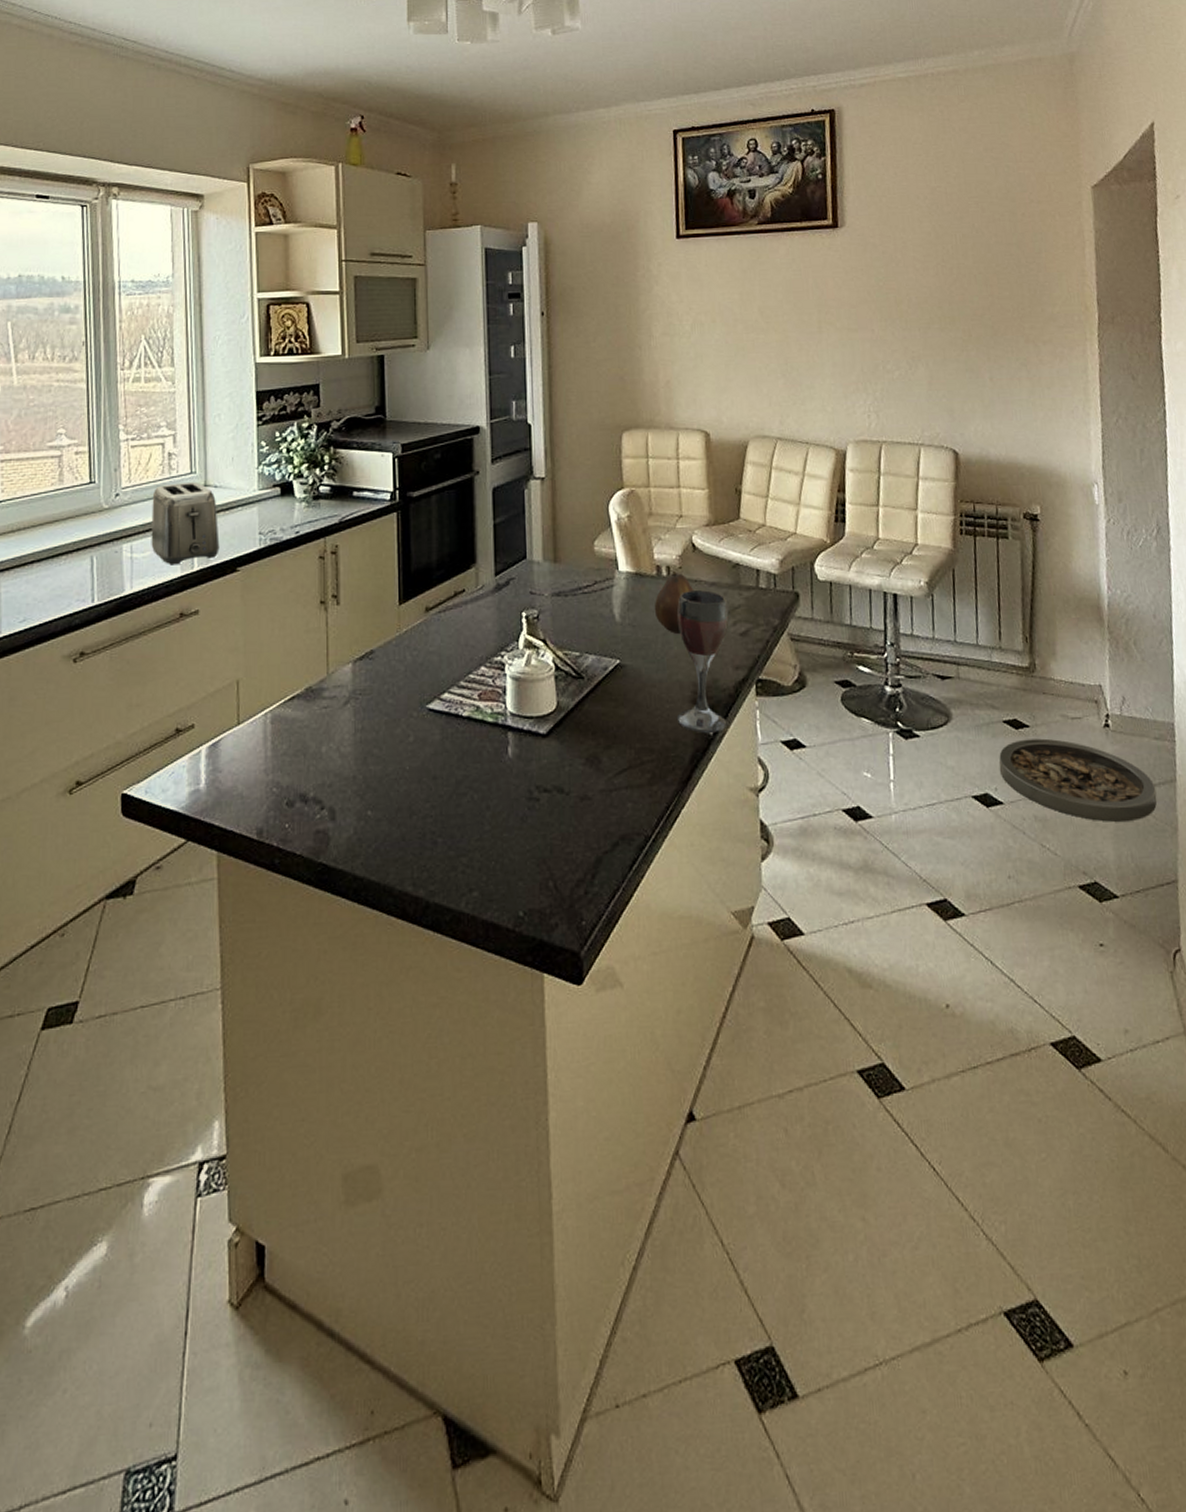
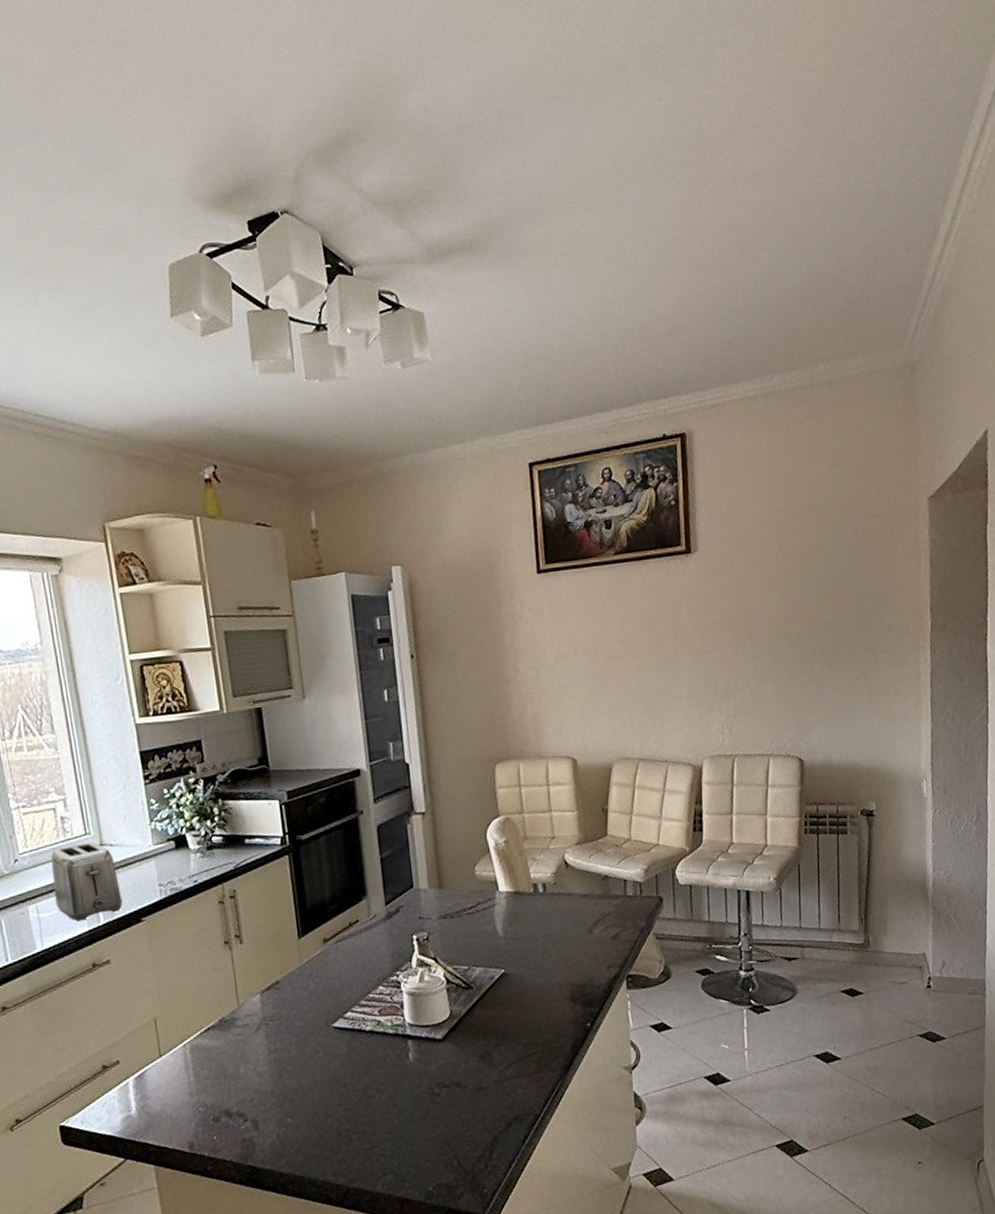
fruit: present [654,570,694,635] -> none [533,886,569,943]
cup: present [676,590,729,734] -> none [553,902,603,1026]
pet bowl: present [999,738,1157,822] -> none [837,1002,969,1065]

